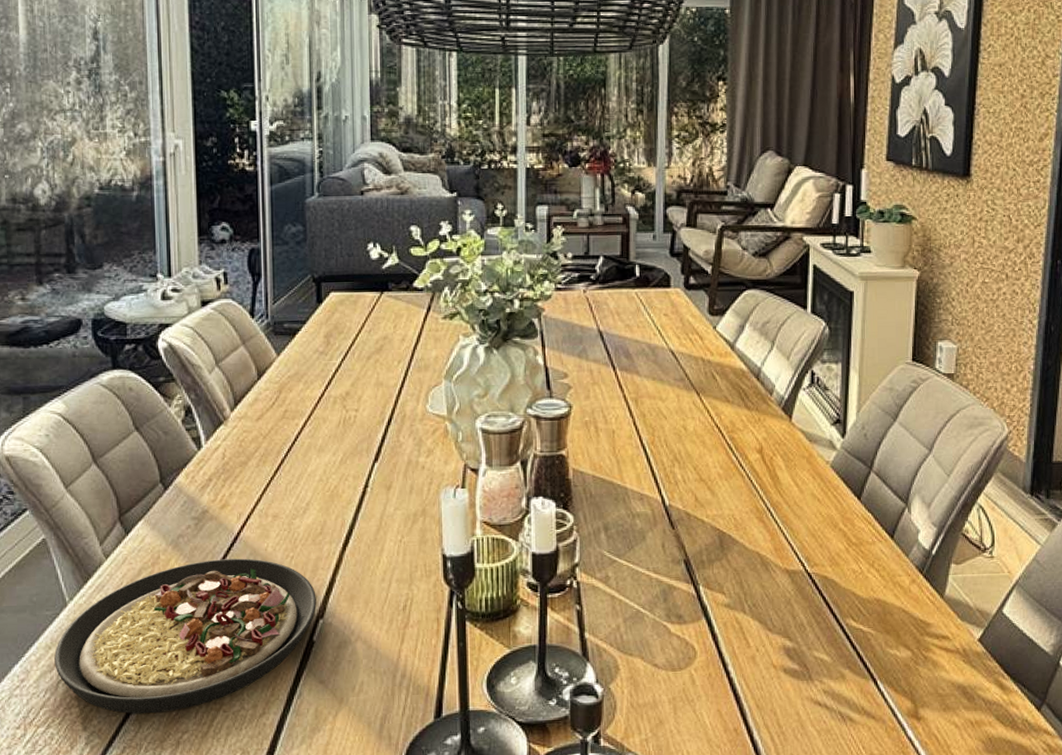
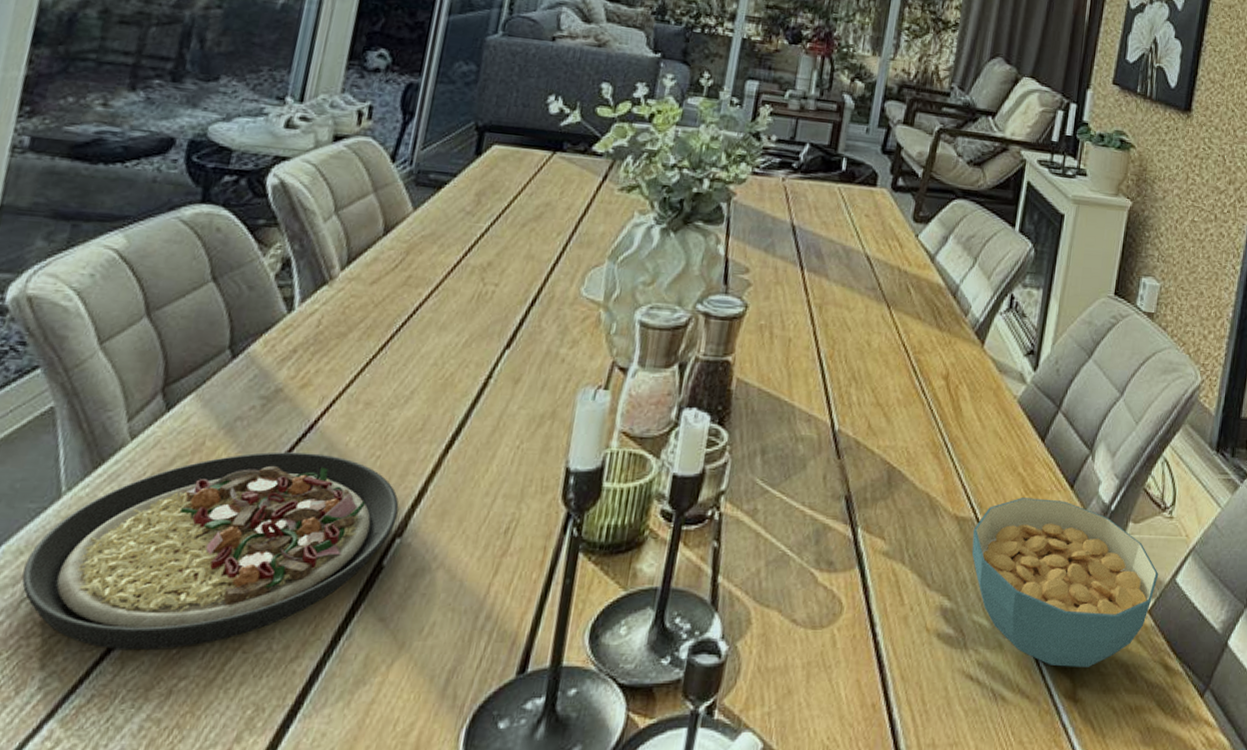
cereal bowl: none [804,549,985,691] -> present [971,497,1159,667]

